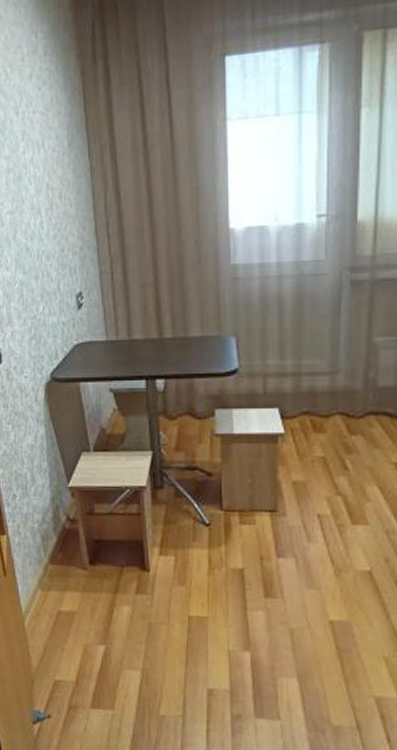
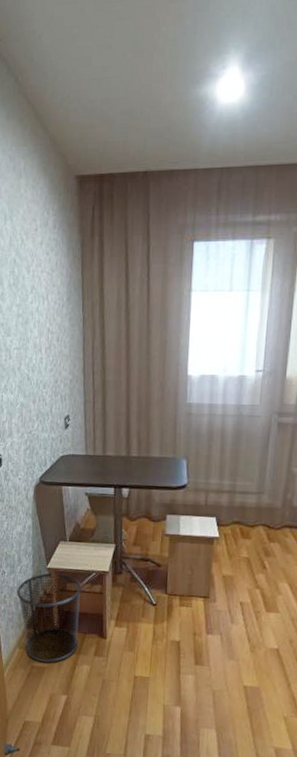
waste bin: none [32,492,115,606] -> present [16,572,82,663]

